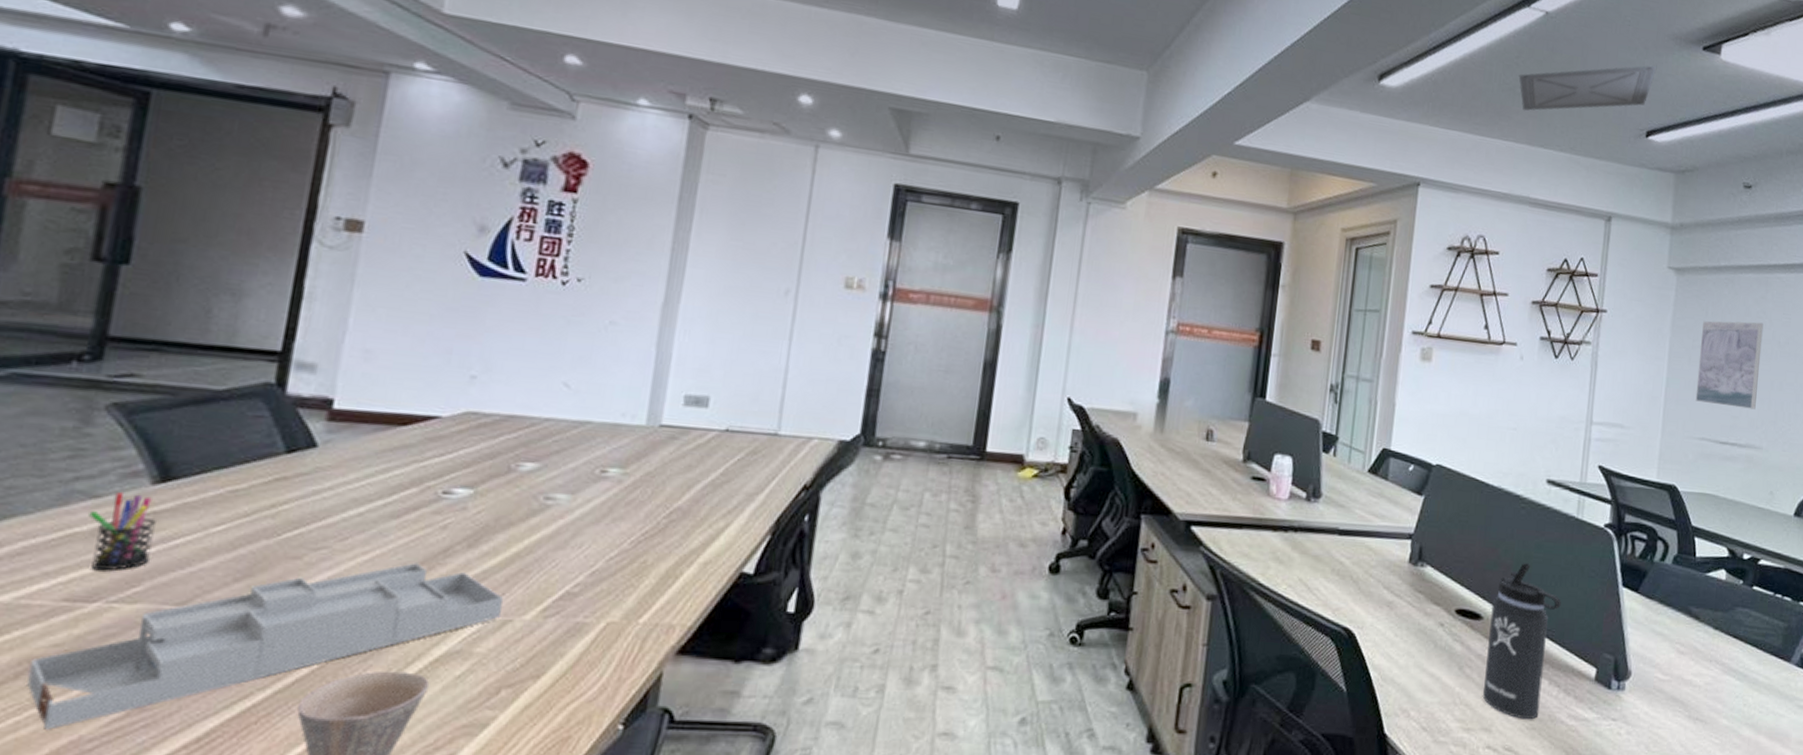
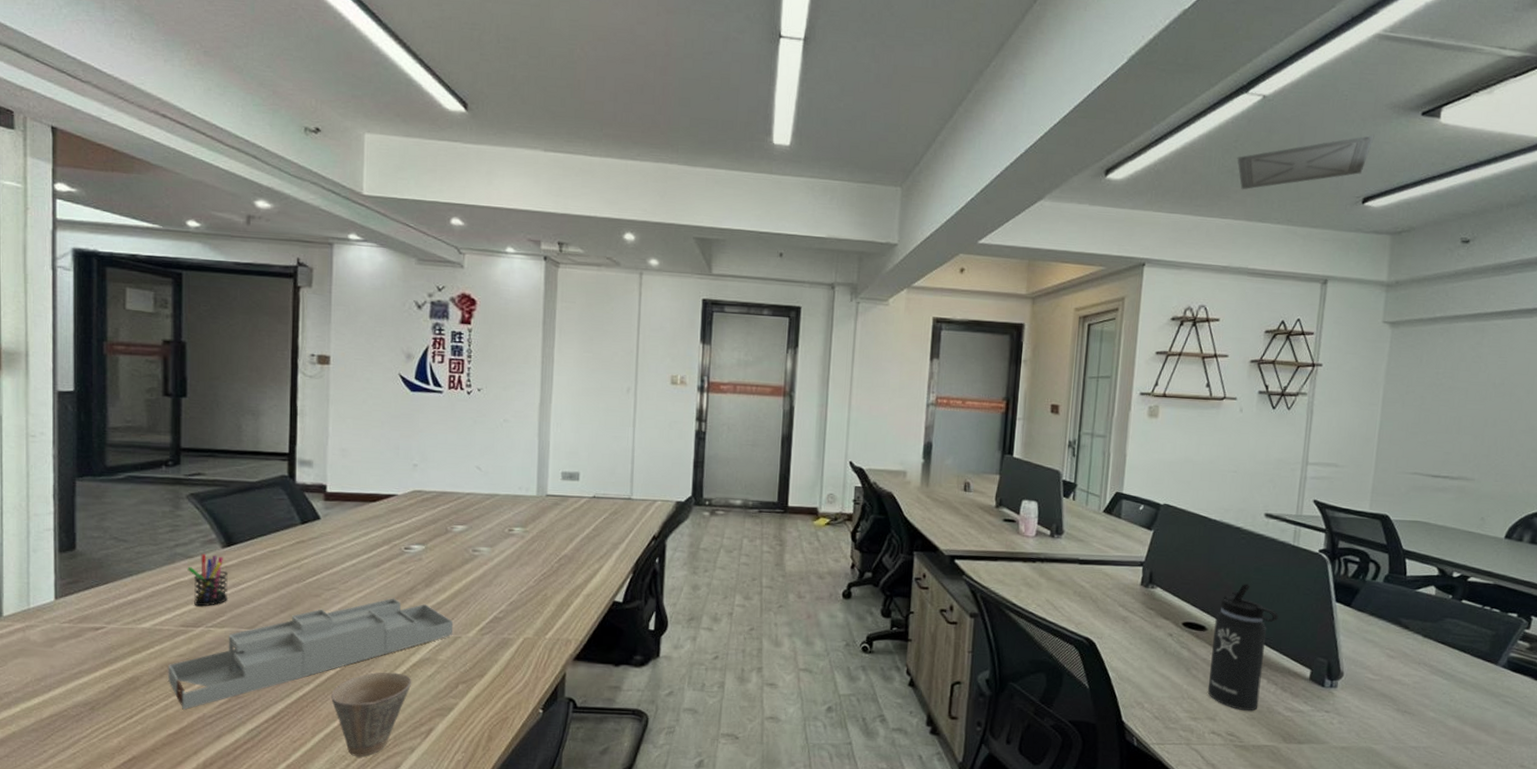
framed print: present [1695,321,1764,410] -> none [1408,366,1479,445]

